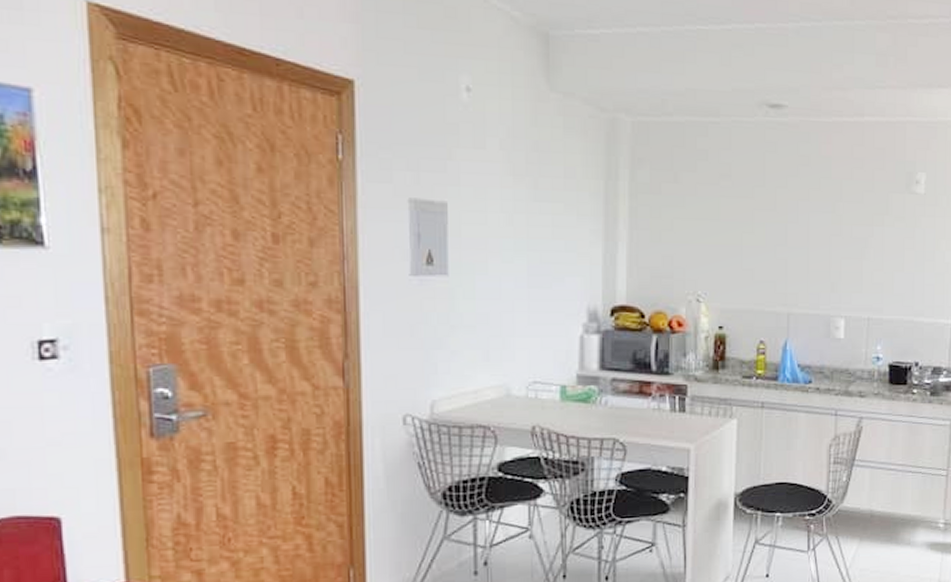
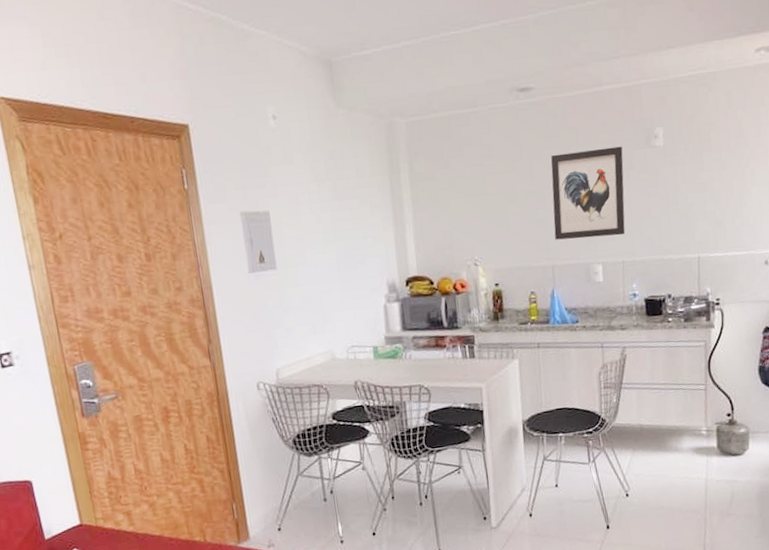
wall art: none [794,185,879,288] -> present [551,146,626,240]

